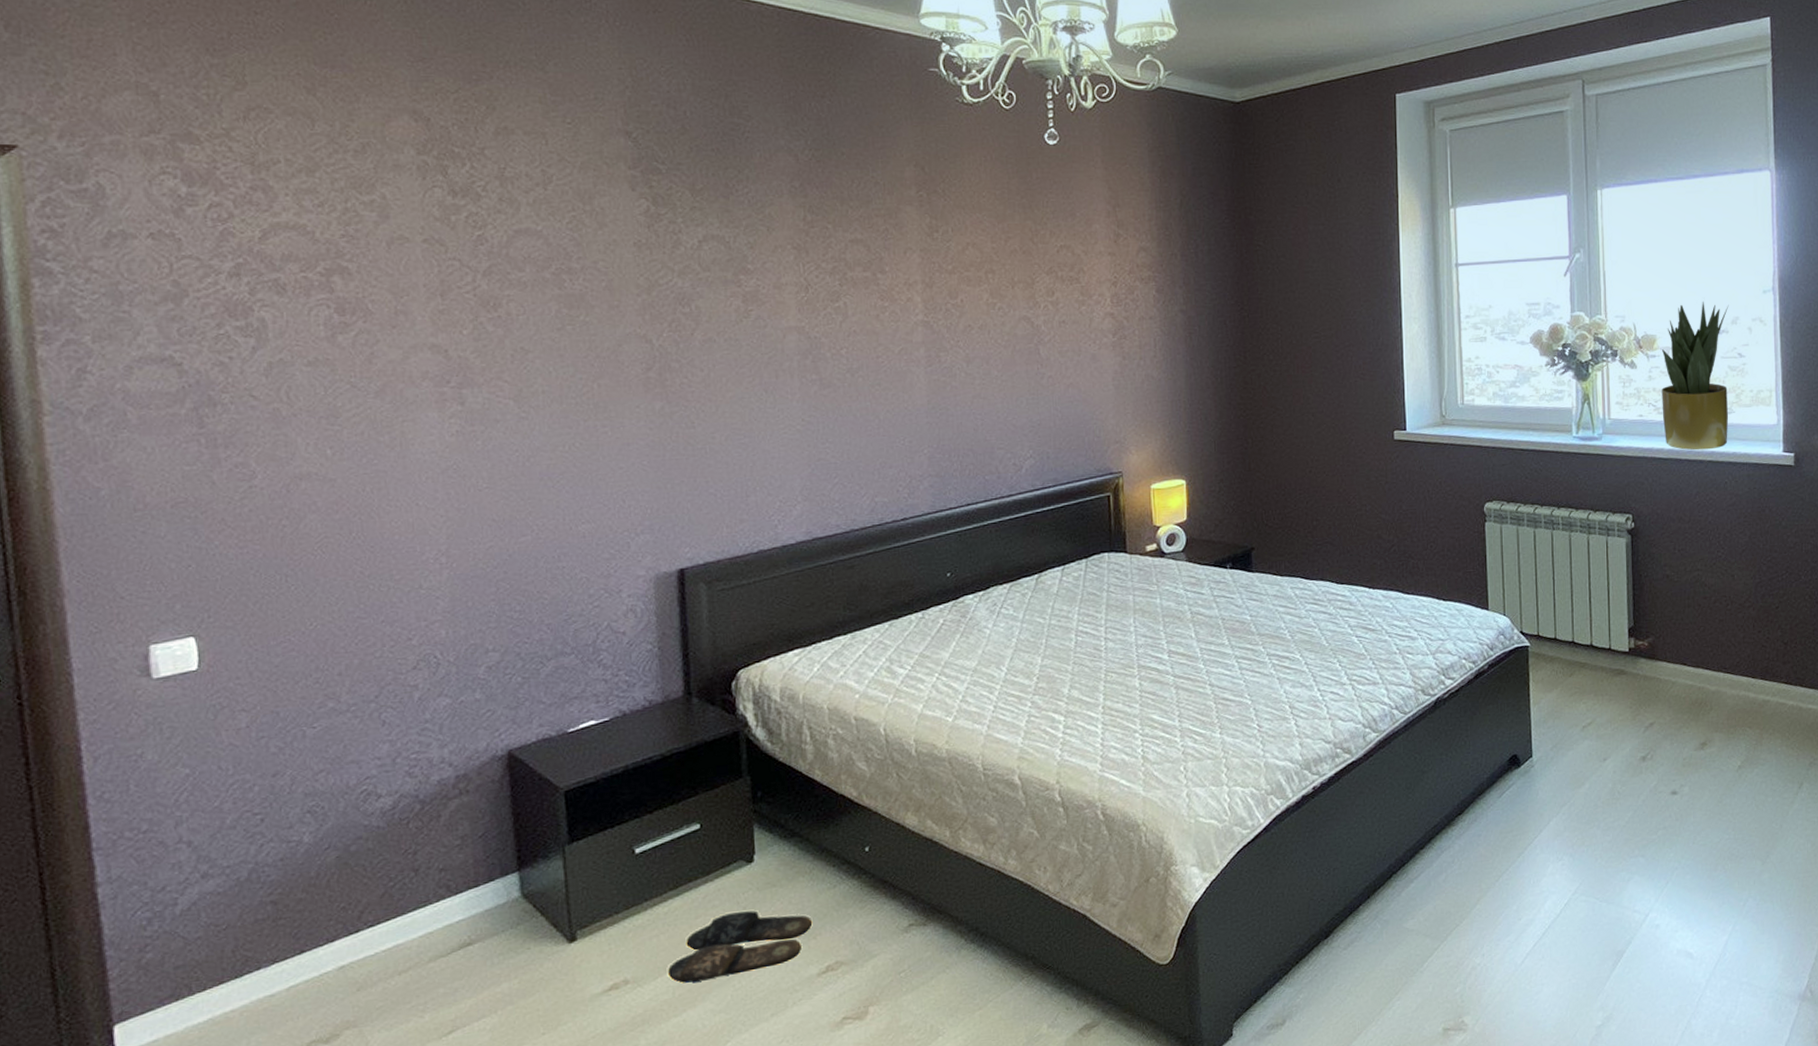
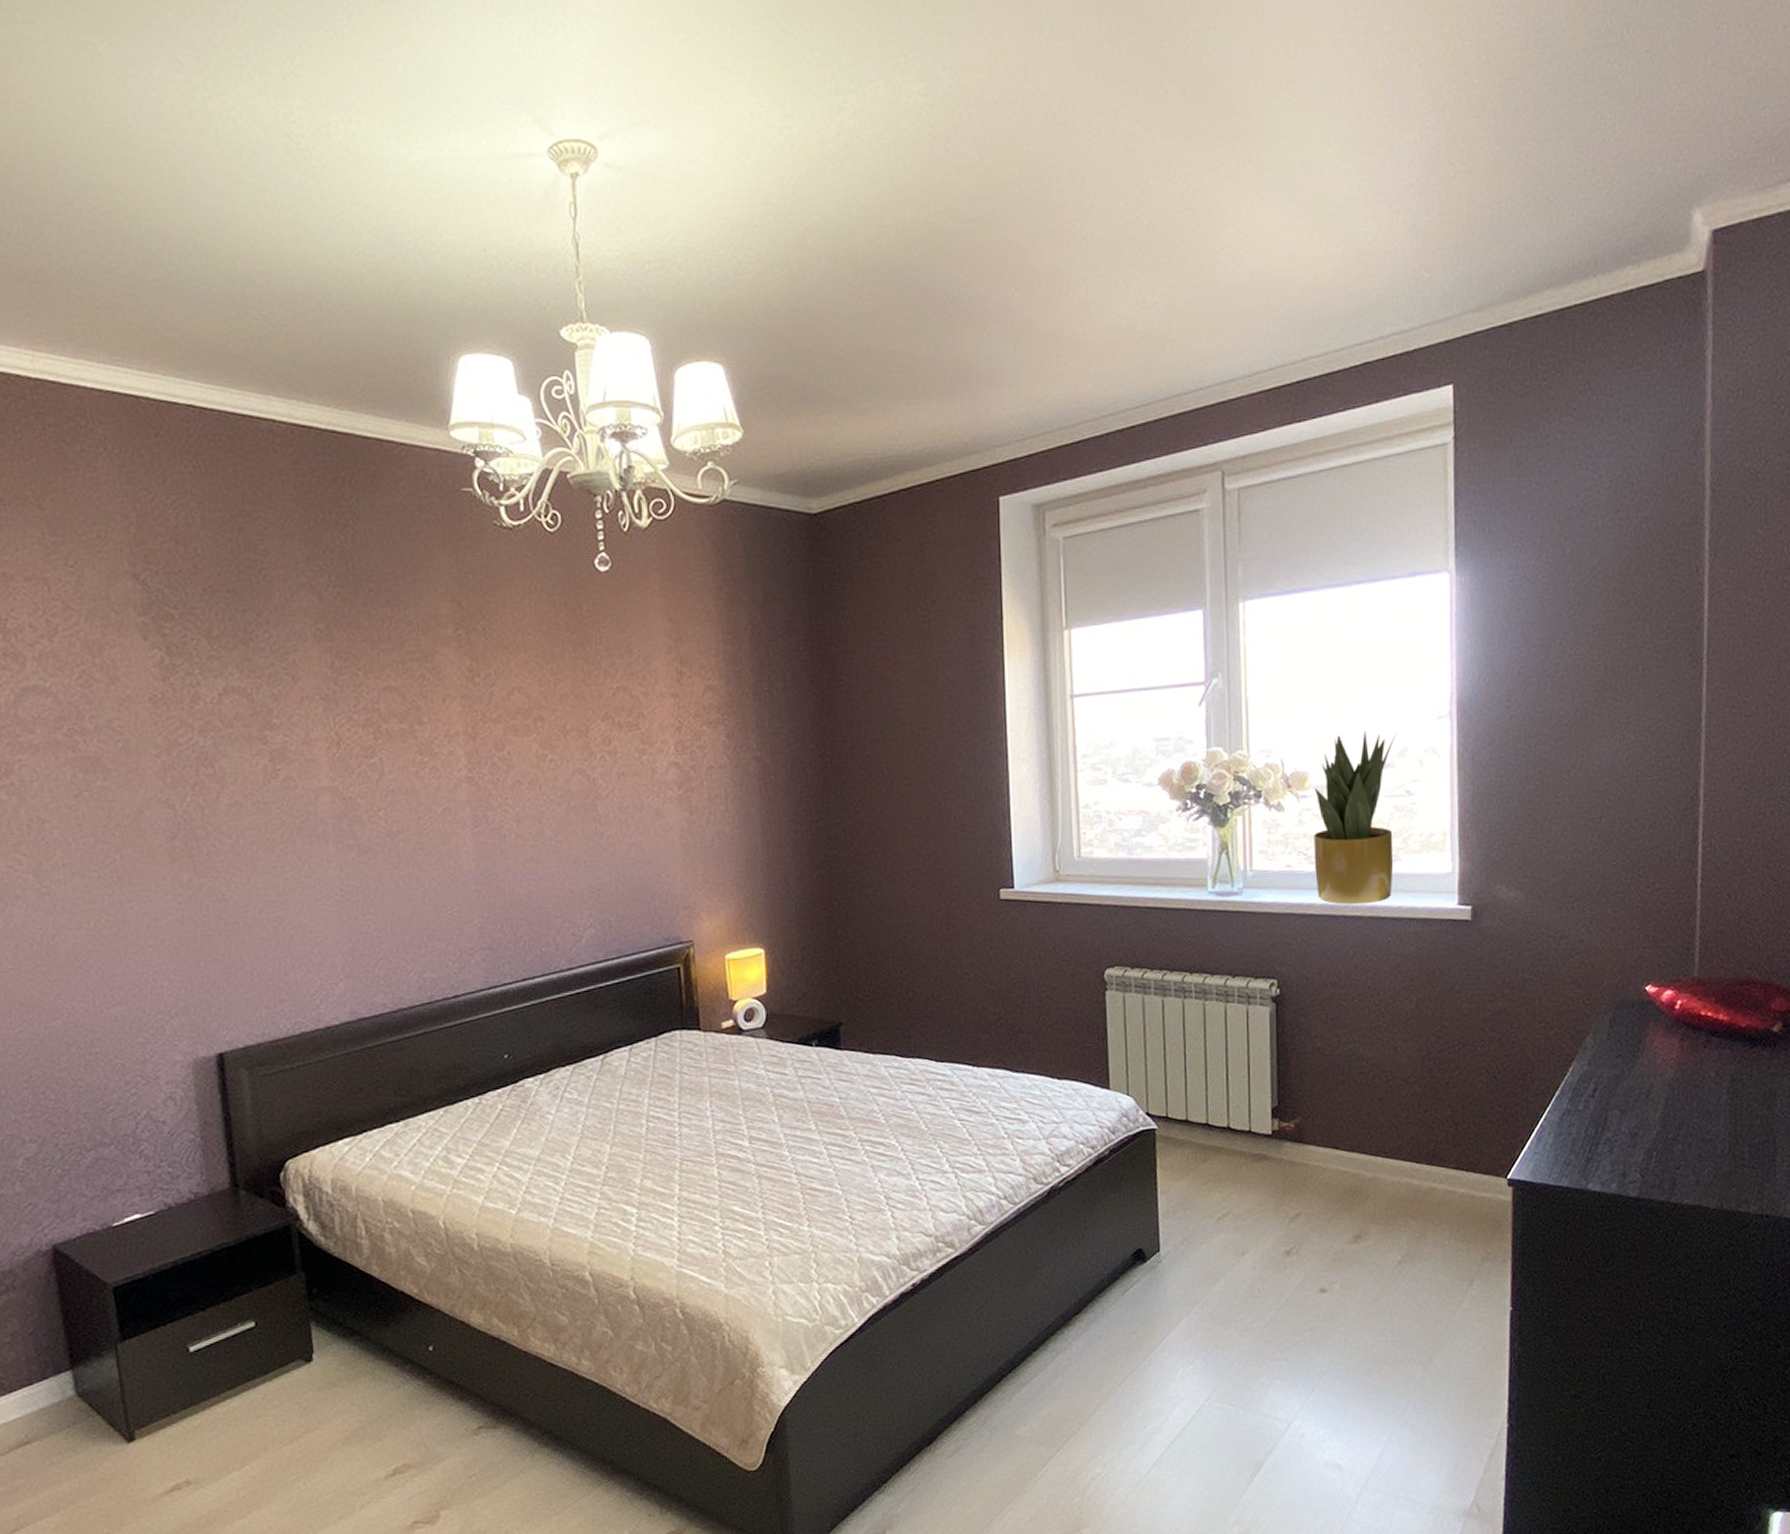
slippers: present [668,910,813,983] -> none [230,1411,377,1484]

